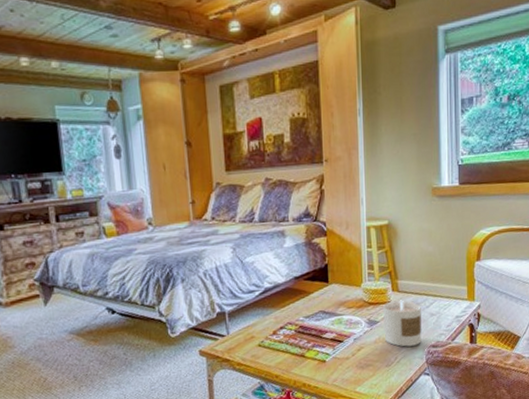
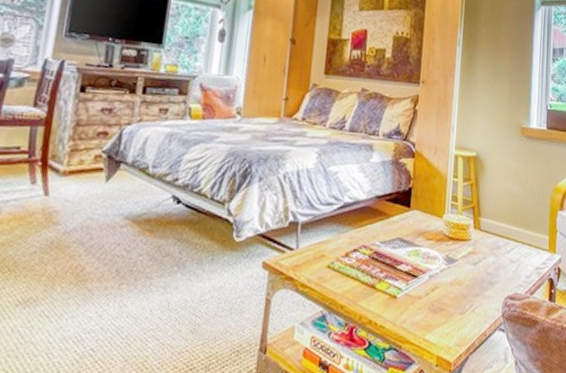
candle: present [383,299,421,347] -> none [461,239,502,294]

